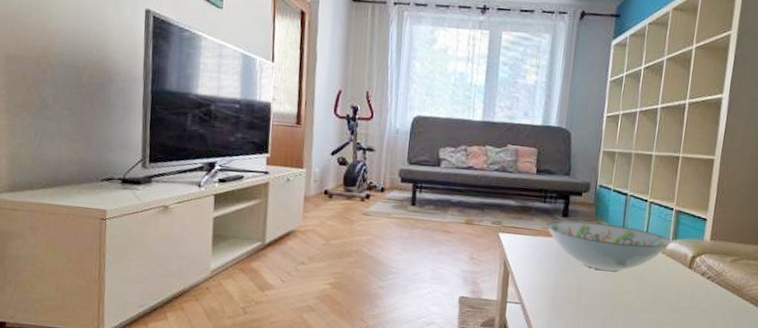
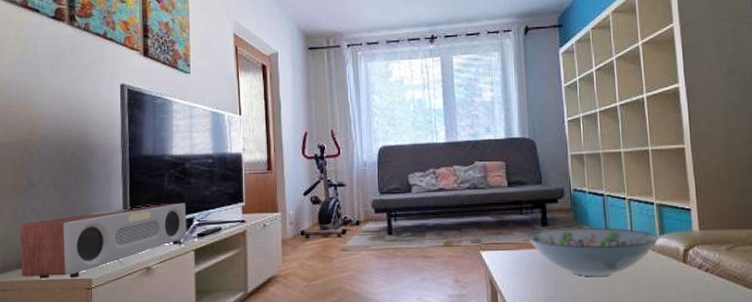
speaker: none [31,142,209,207] -> present [20,203,187,279]

